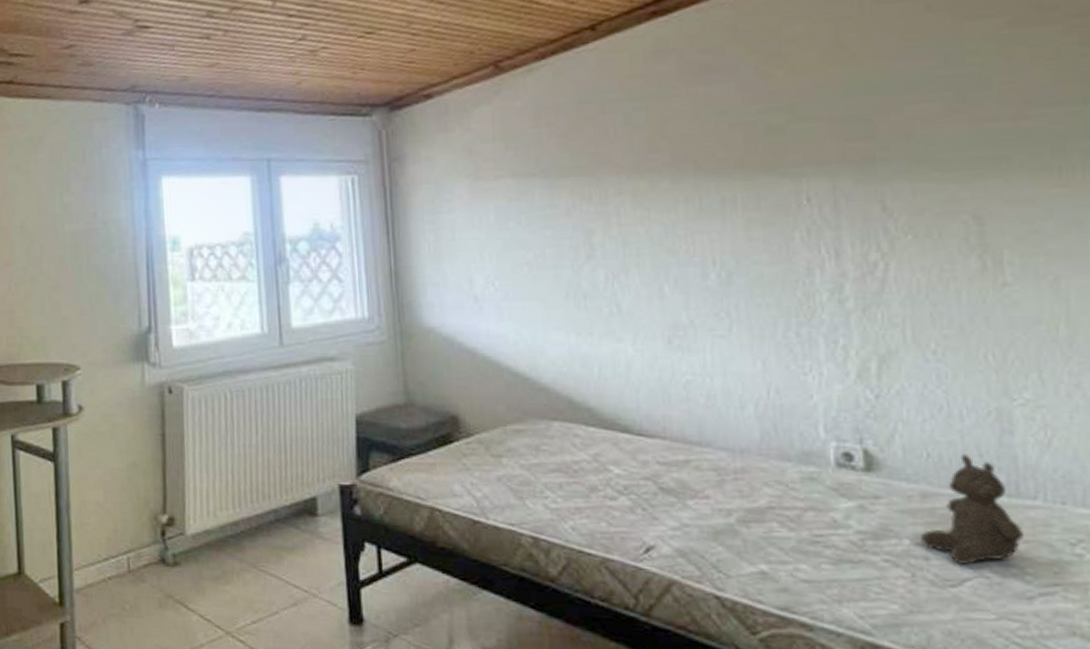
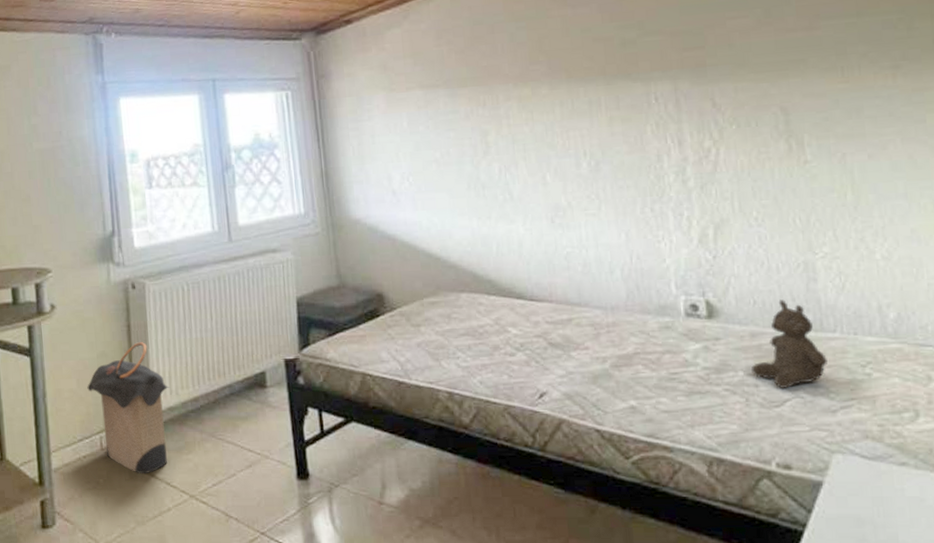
laundry hamper: none [115,453,207,604] -> present [87,341,170,474]

